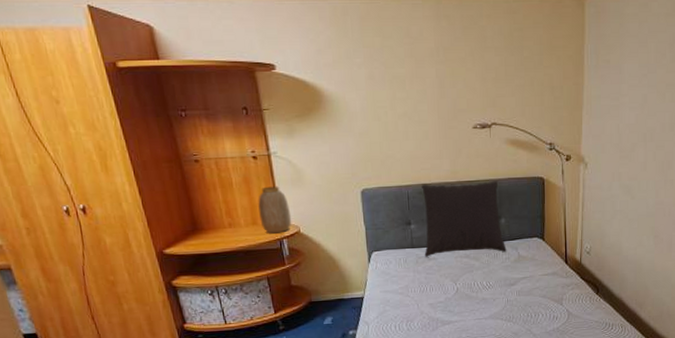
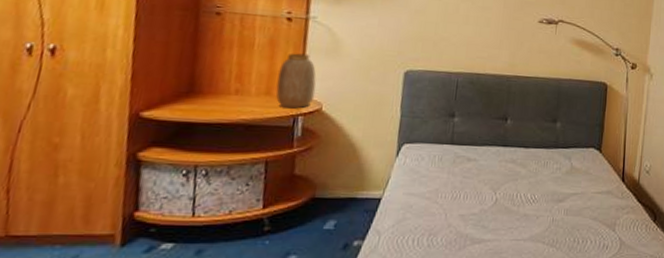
cushion: present [422,181,507,257] -> none [464,73,559,161]

